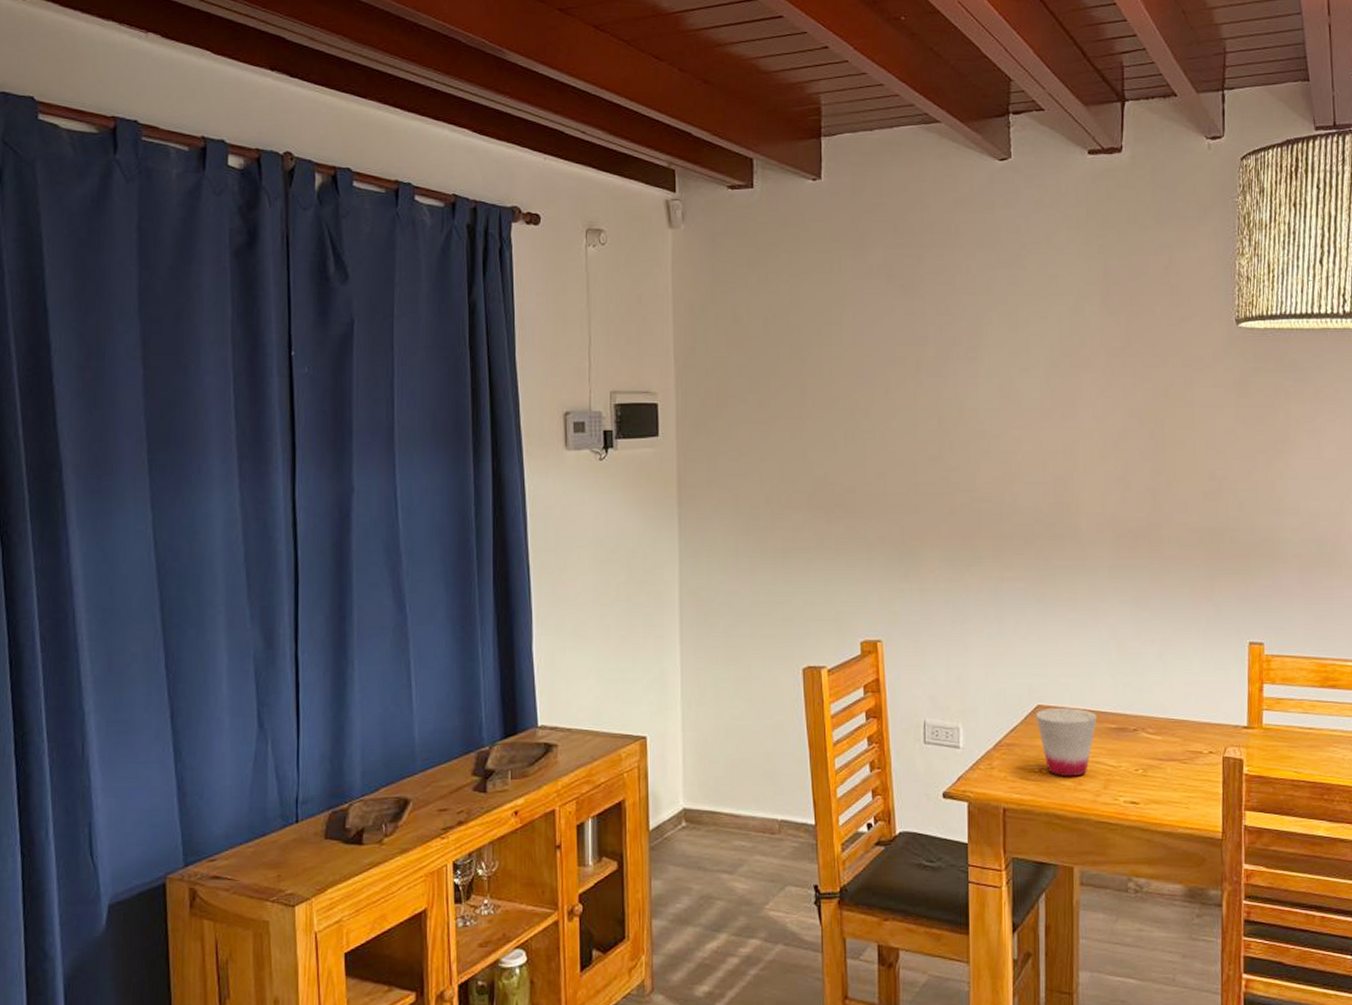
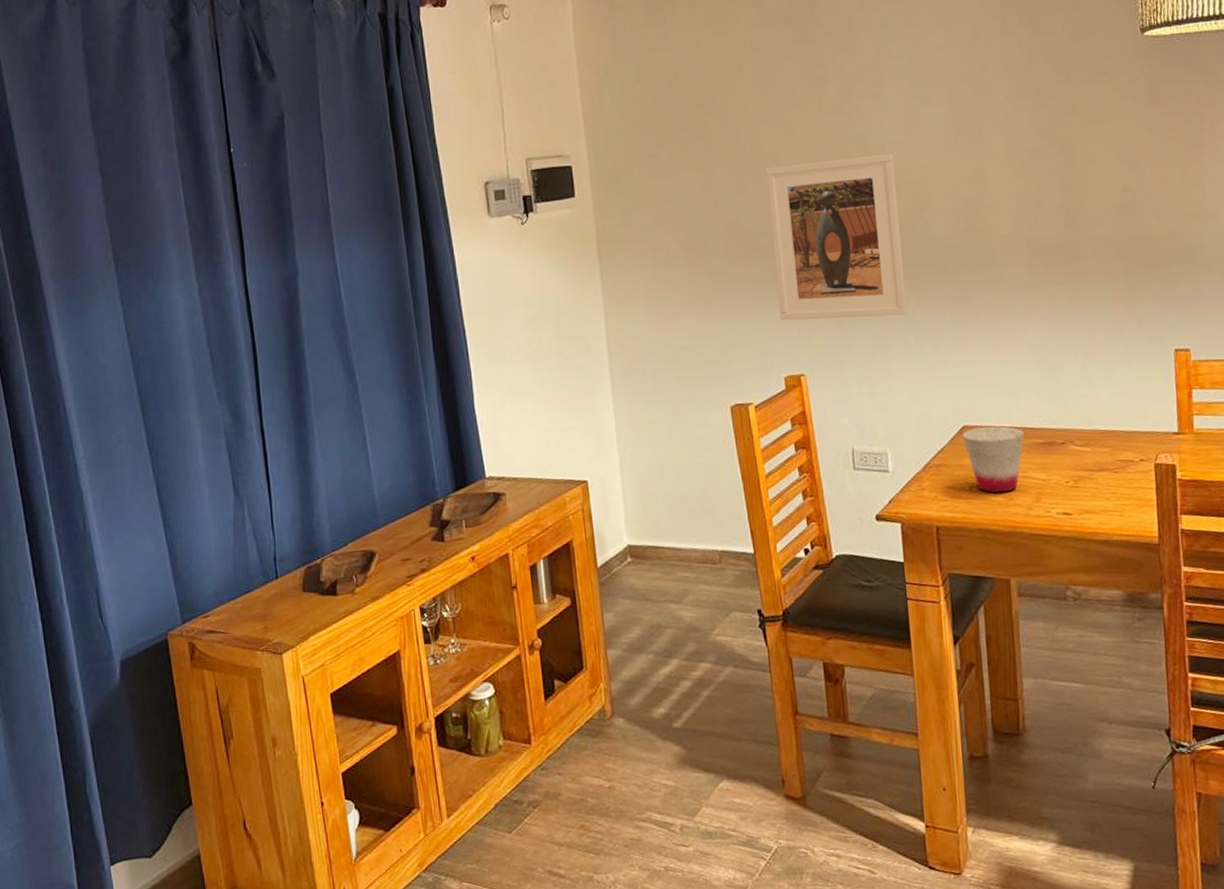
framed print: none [857,420,990,587] -> present [765,153,907,321]

